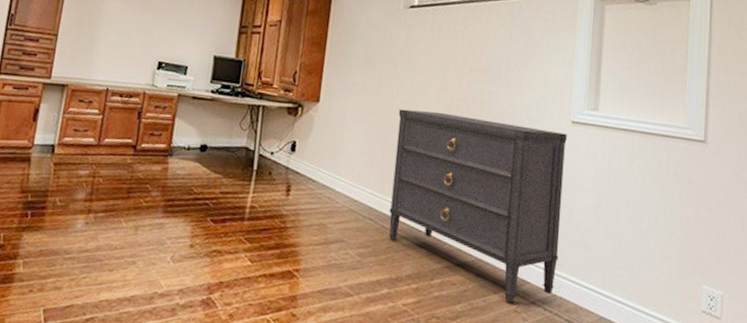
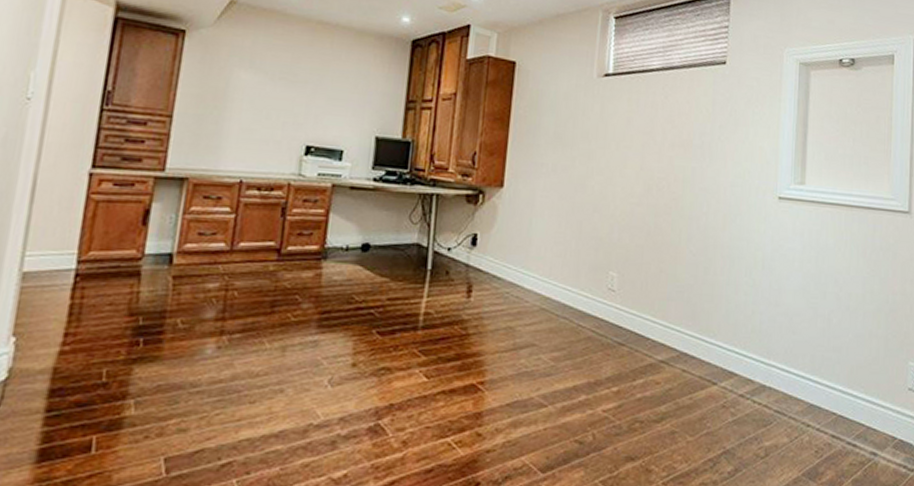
dresser: present [389,109,567,304] -> none [585,191,774,399]

